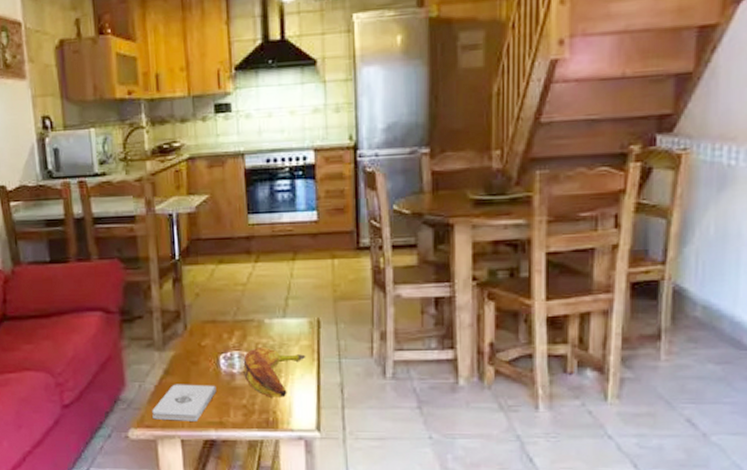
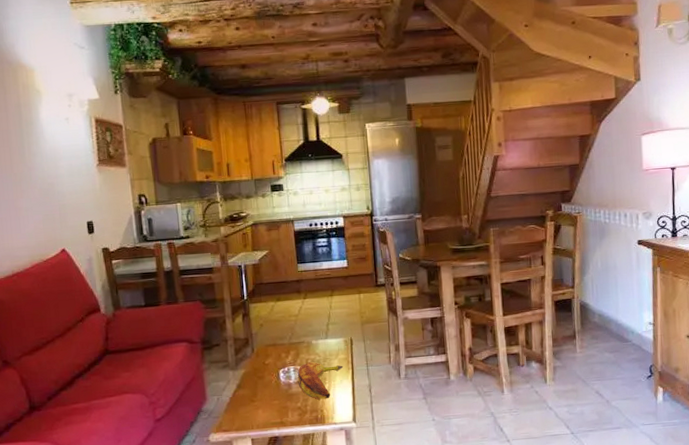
notepad: present [152,384,217,421] -> none [228,394,278,425]

